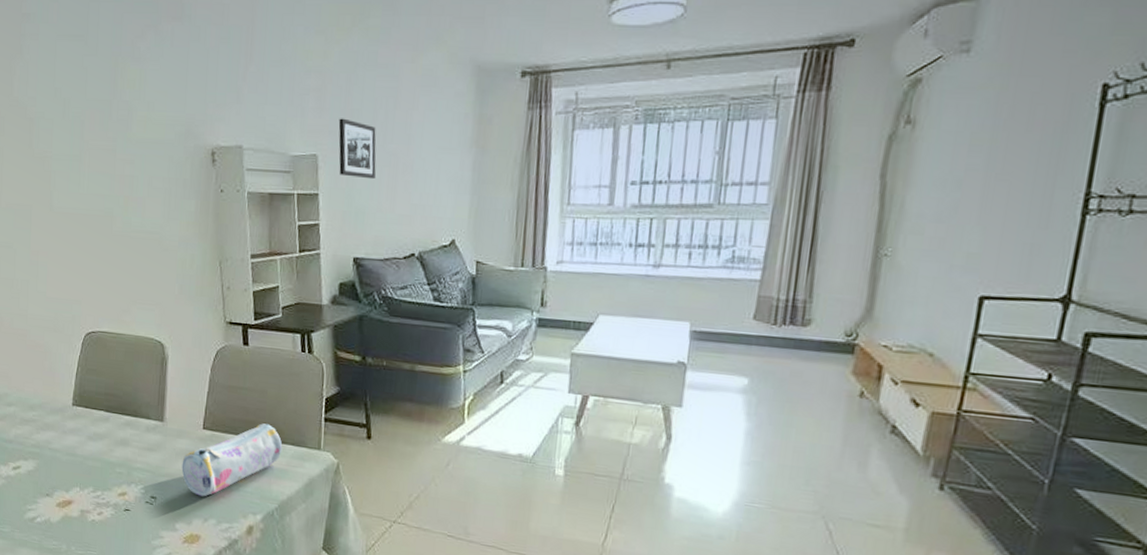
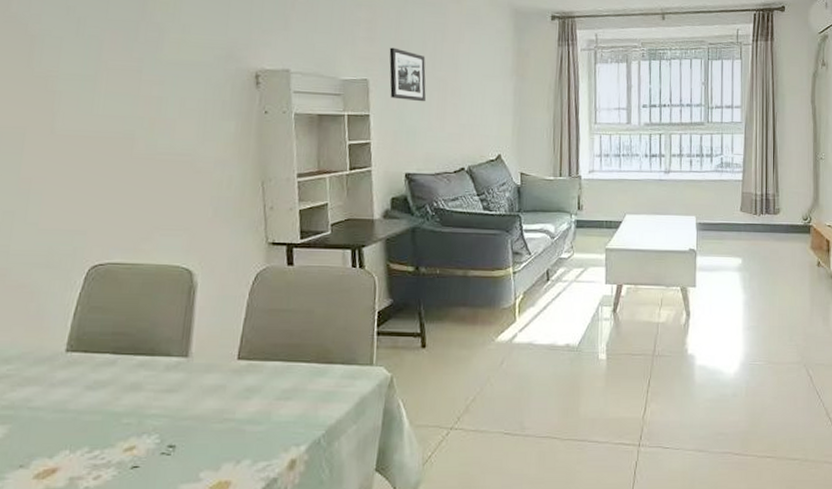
pencil case: present [181,423,283,497] -> none [209,345,331,436]

